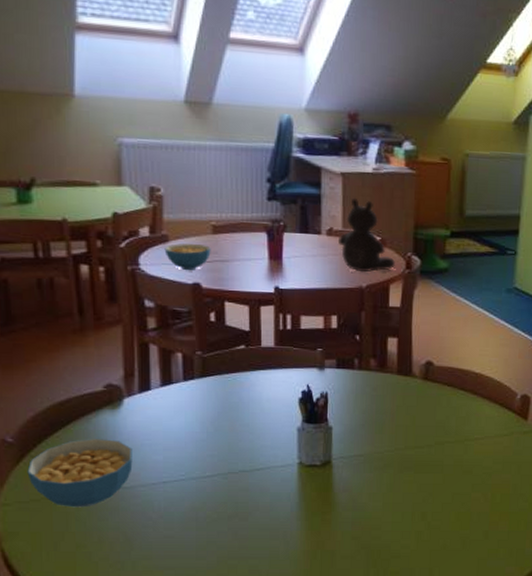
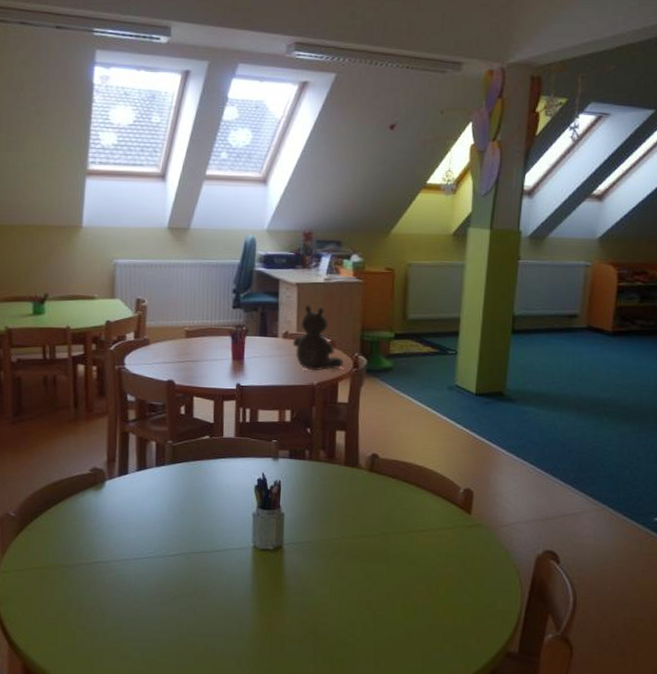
cereal bowl: present [27,438,133,508] -> none [24,515,110,578]
cereal bowl: present [164,243,211,271] -> none [145,346,184,370]

